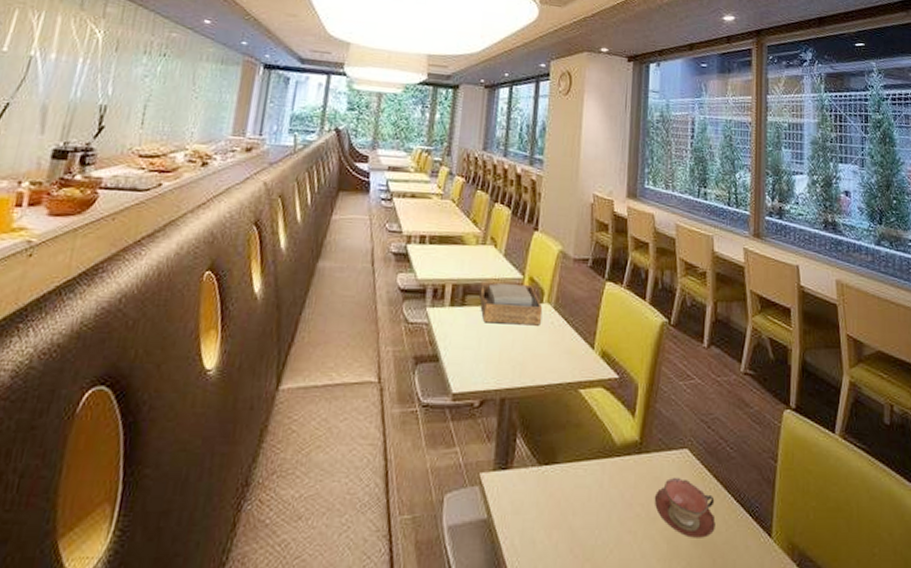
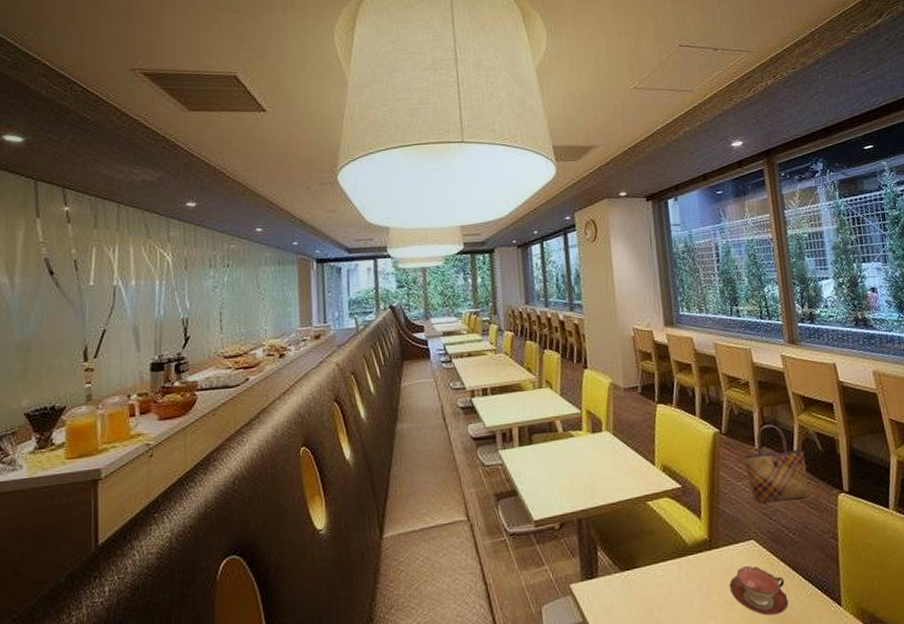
napkin holder: present [478,281,543,326] -> none [542,417,604,456]
tote bag: none [688,321,754,410] -> present [742,424,808,503]

